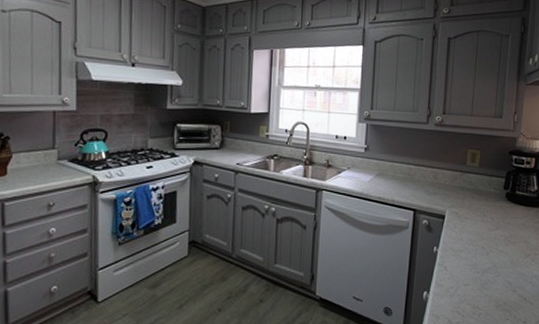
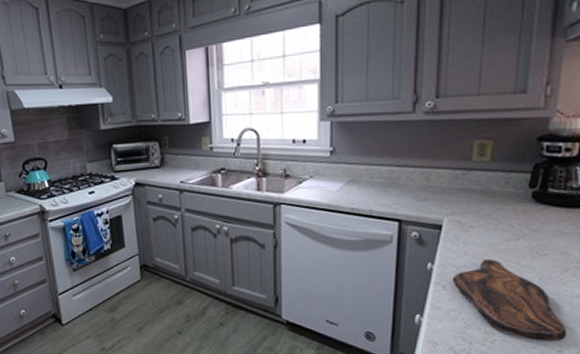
cutting board: none [451,244,529,315] -> present [452,258,568,342]

